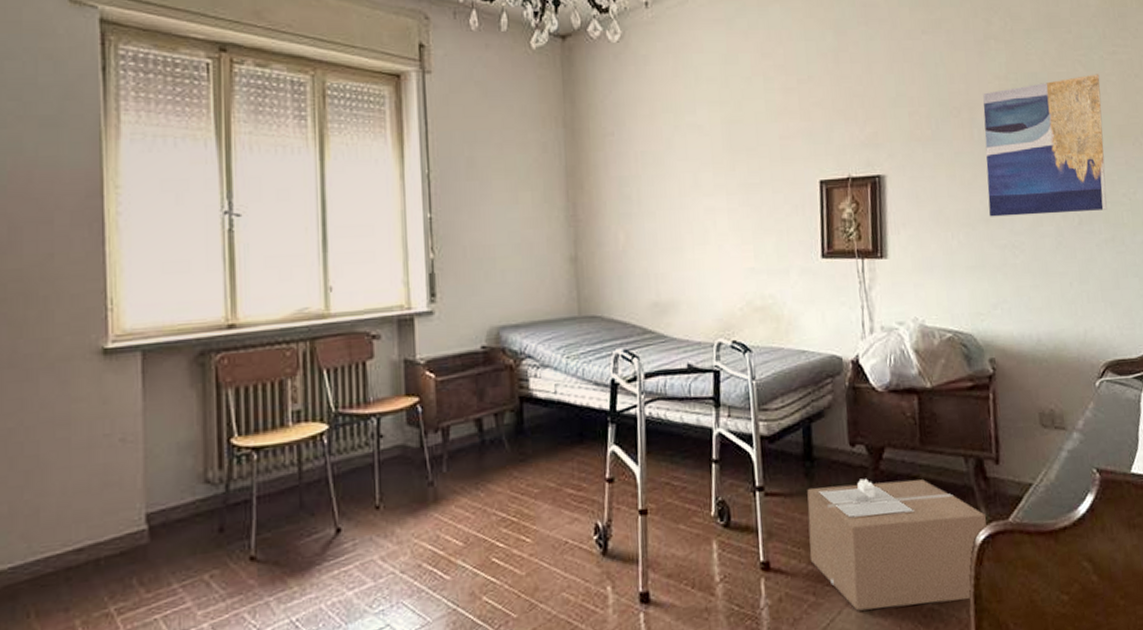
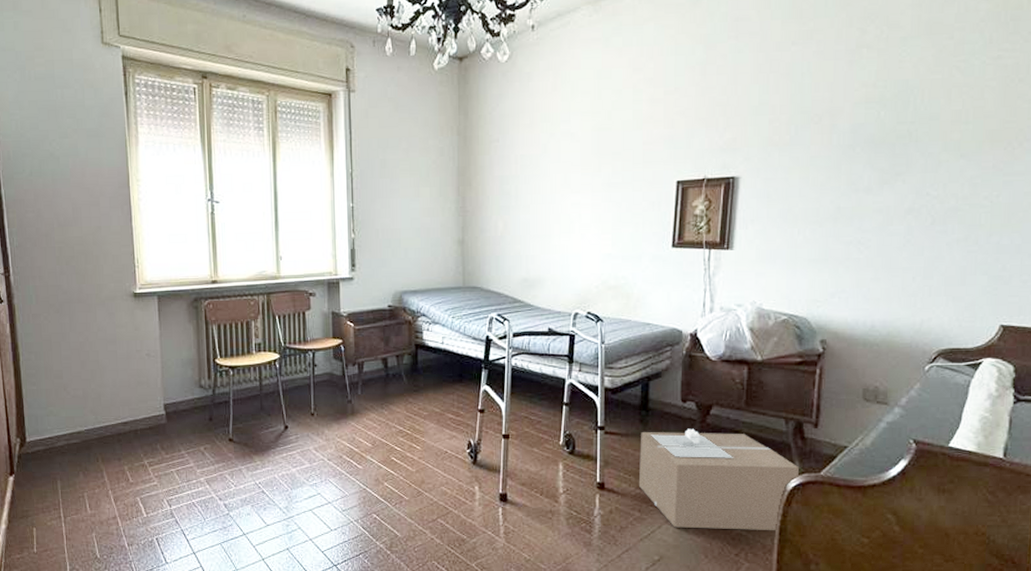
wall art: present [983,74,1107,217] -> none [838,79,978,216]

